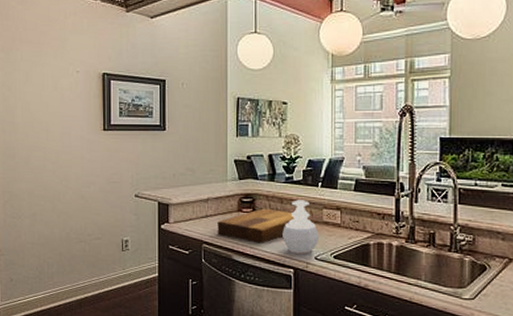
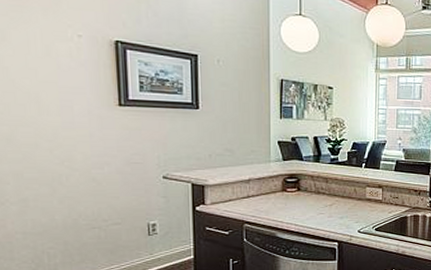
cutting board: present [217,208,294,243] -> none [260,187,339,221]
soap dispenser: present [282,199,320,254] -> none [327,179,363,228]

